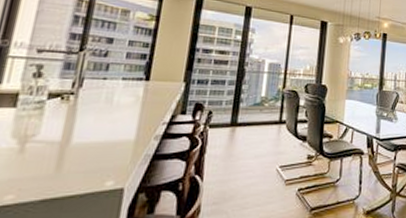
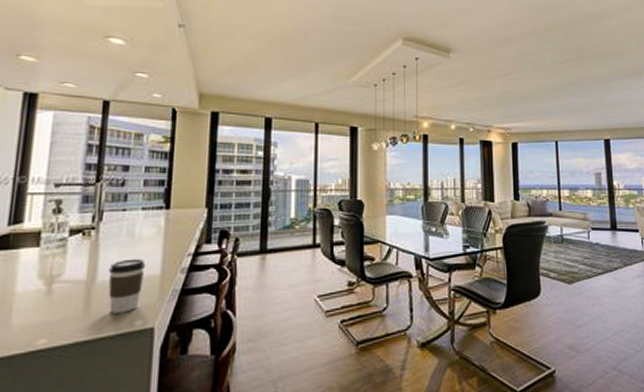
coffee cup: none [81,124,122,174] -> present [108,258,146,313]

